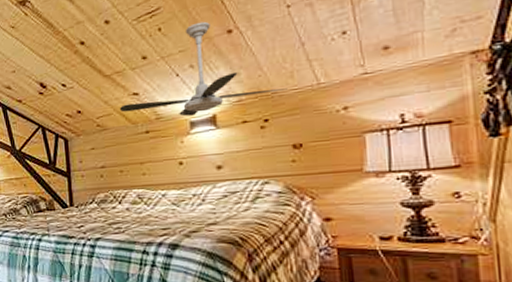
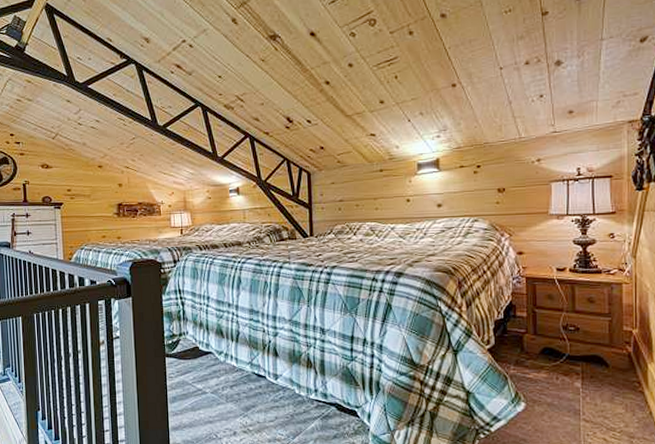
ceiling fan: present [119,21,287,117] -> none [358,74,496,159]

